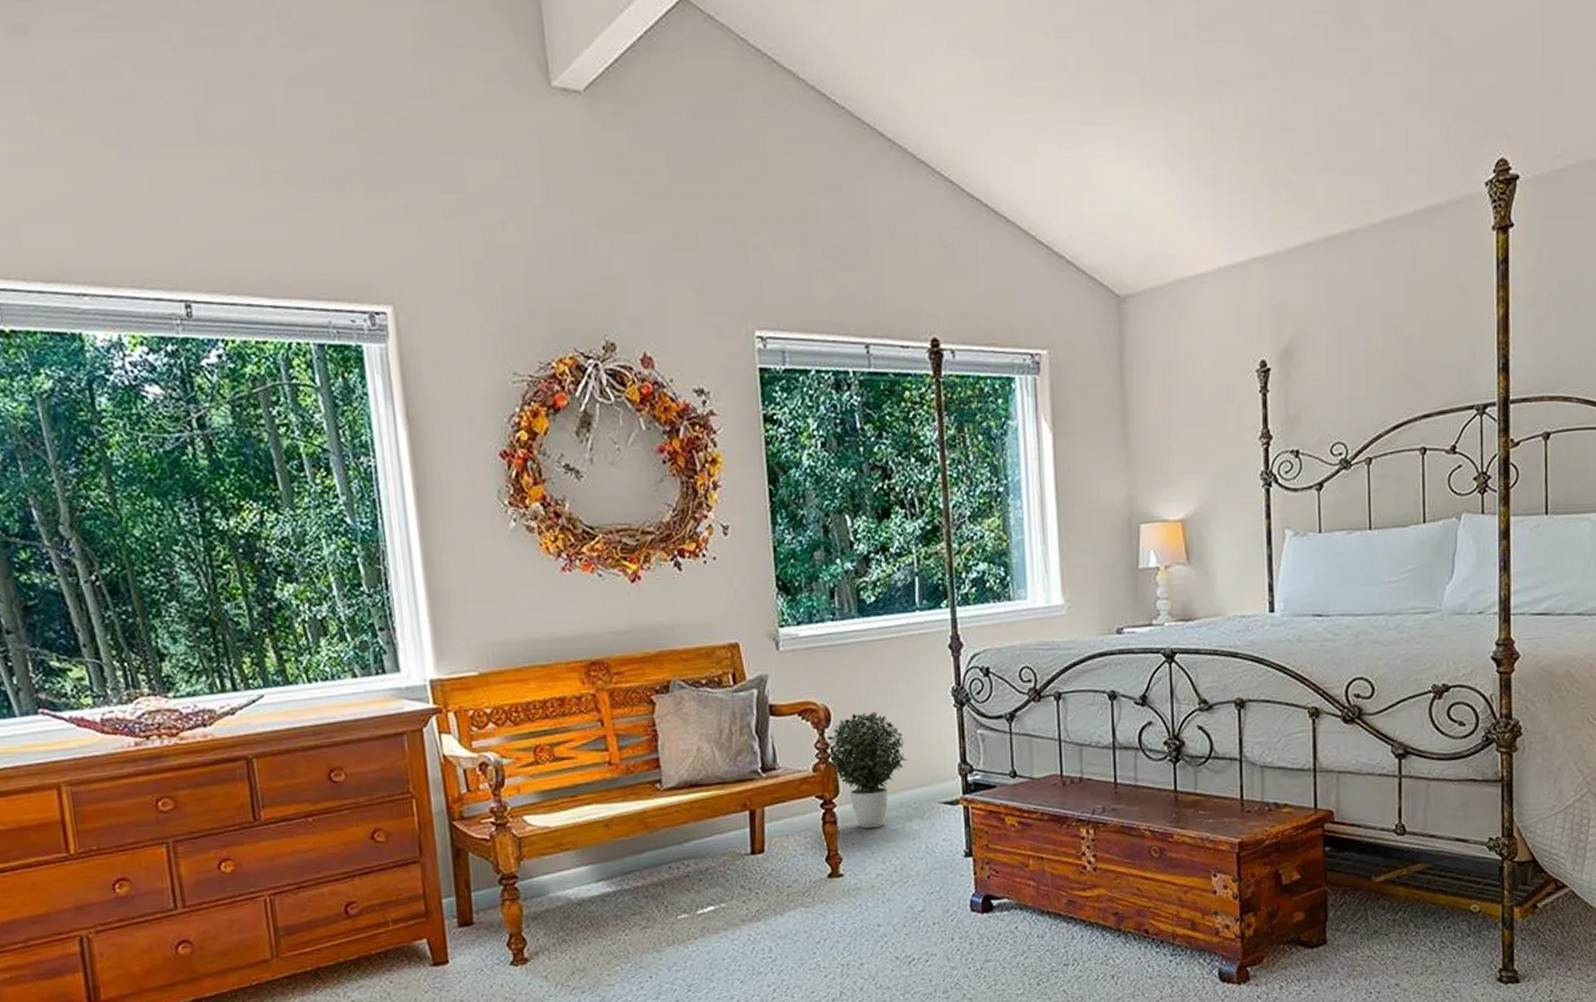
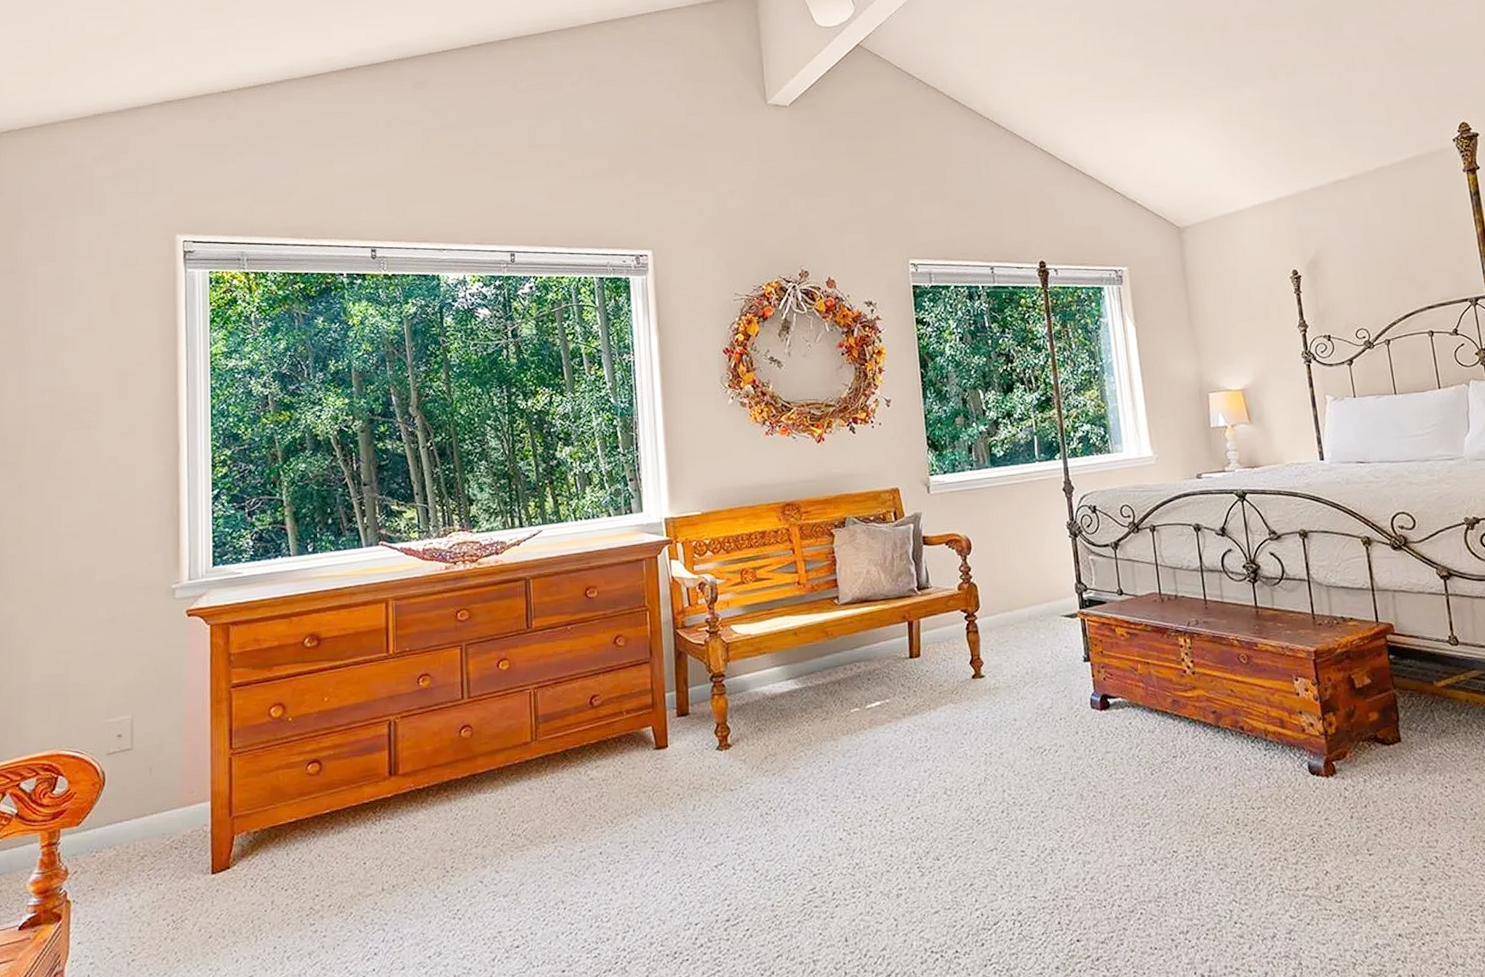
potted plant: present [827,711,907,829] -> none [969,541,1034,638]

